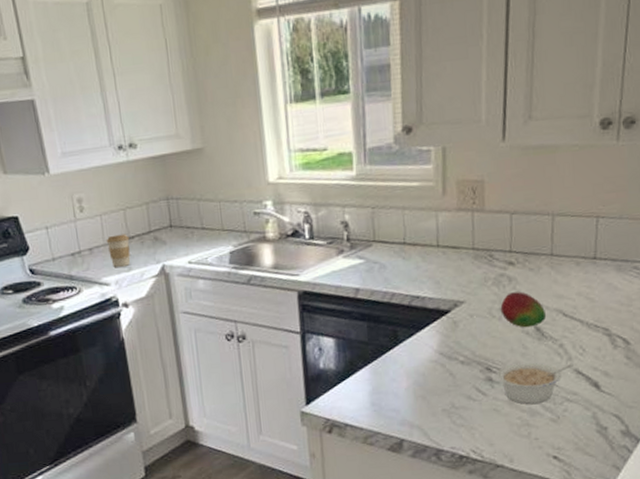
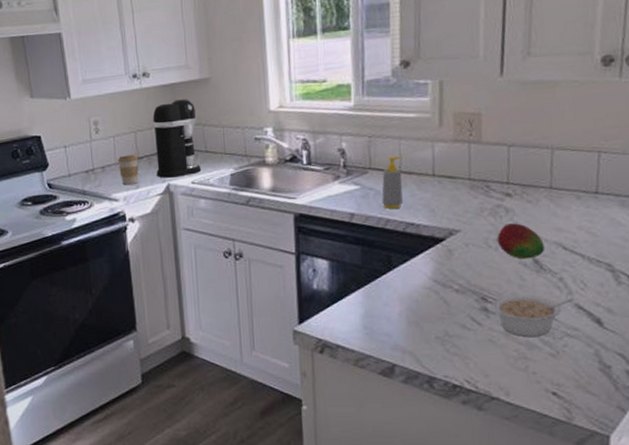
coffee maker: none [142,170,199,259] -> present [153,98,202,178]
soap bottle: none [386,227,408,282] -> present [381,155,403,209]

